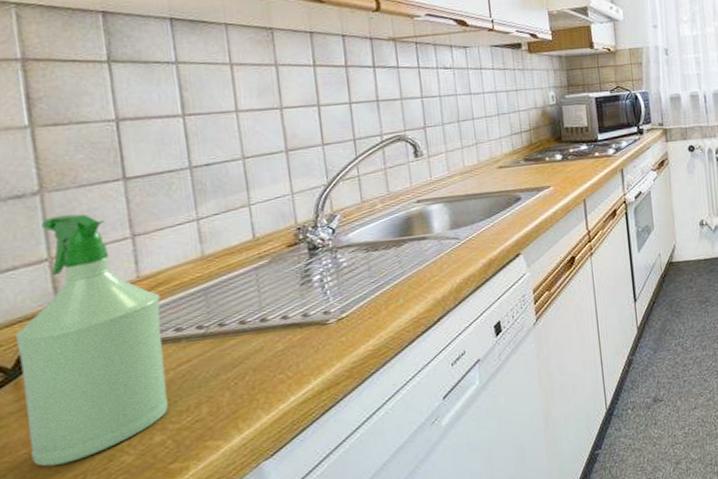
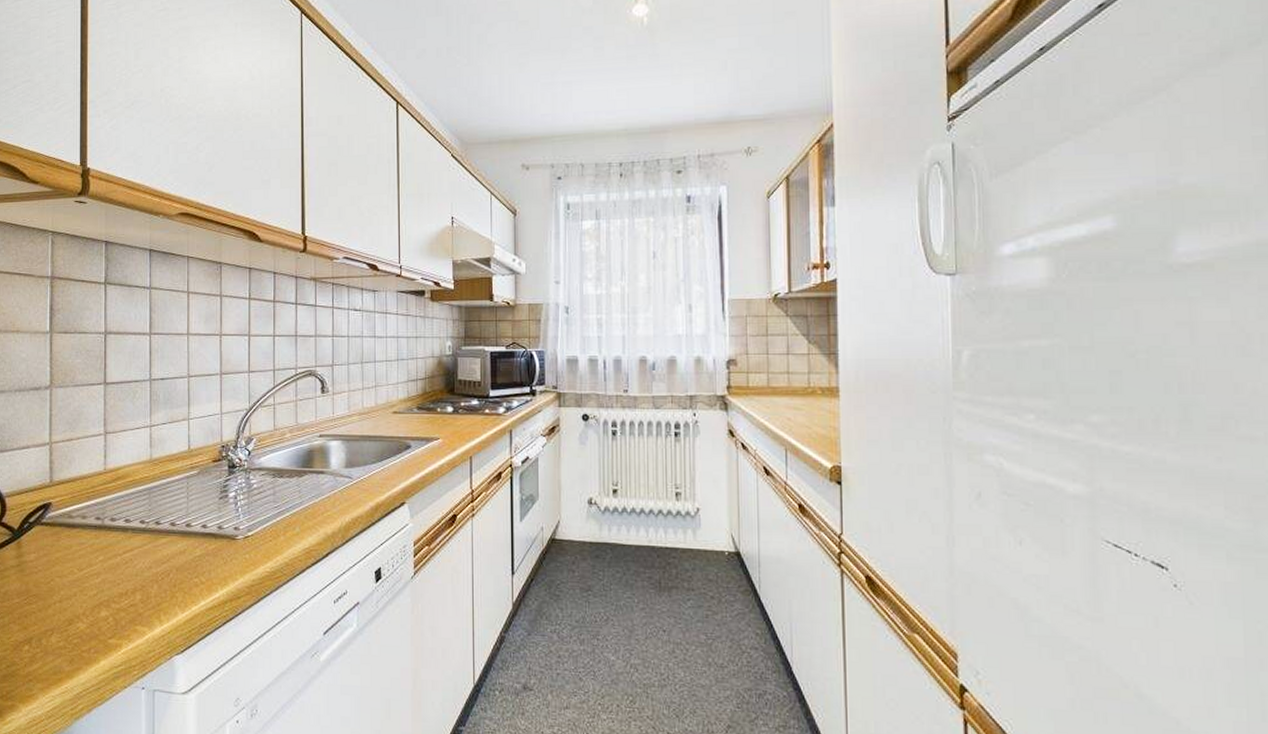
spray bottle: present [15,213,169,467] -> none [21,409,118,618]

